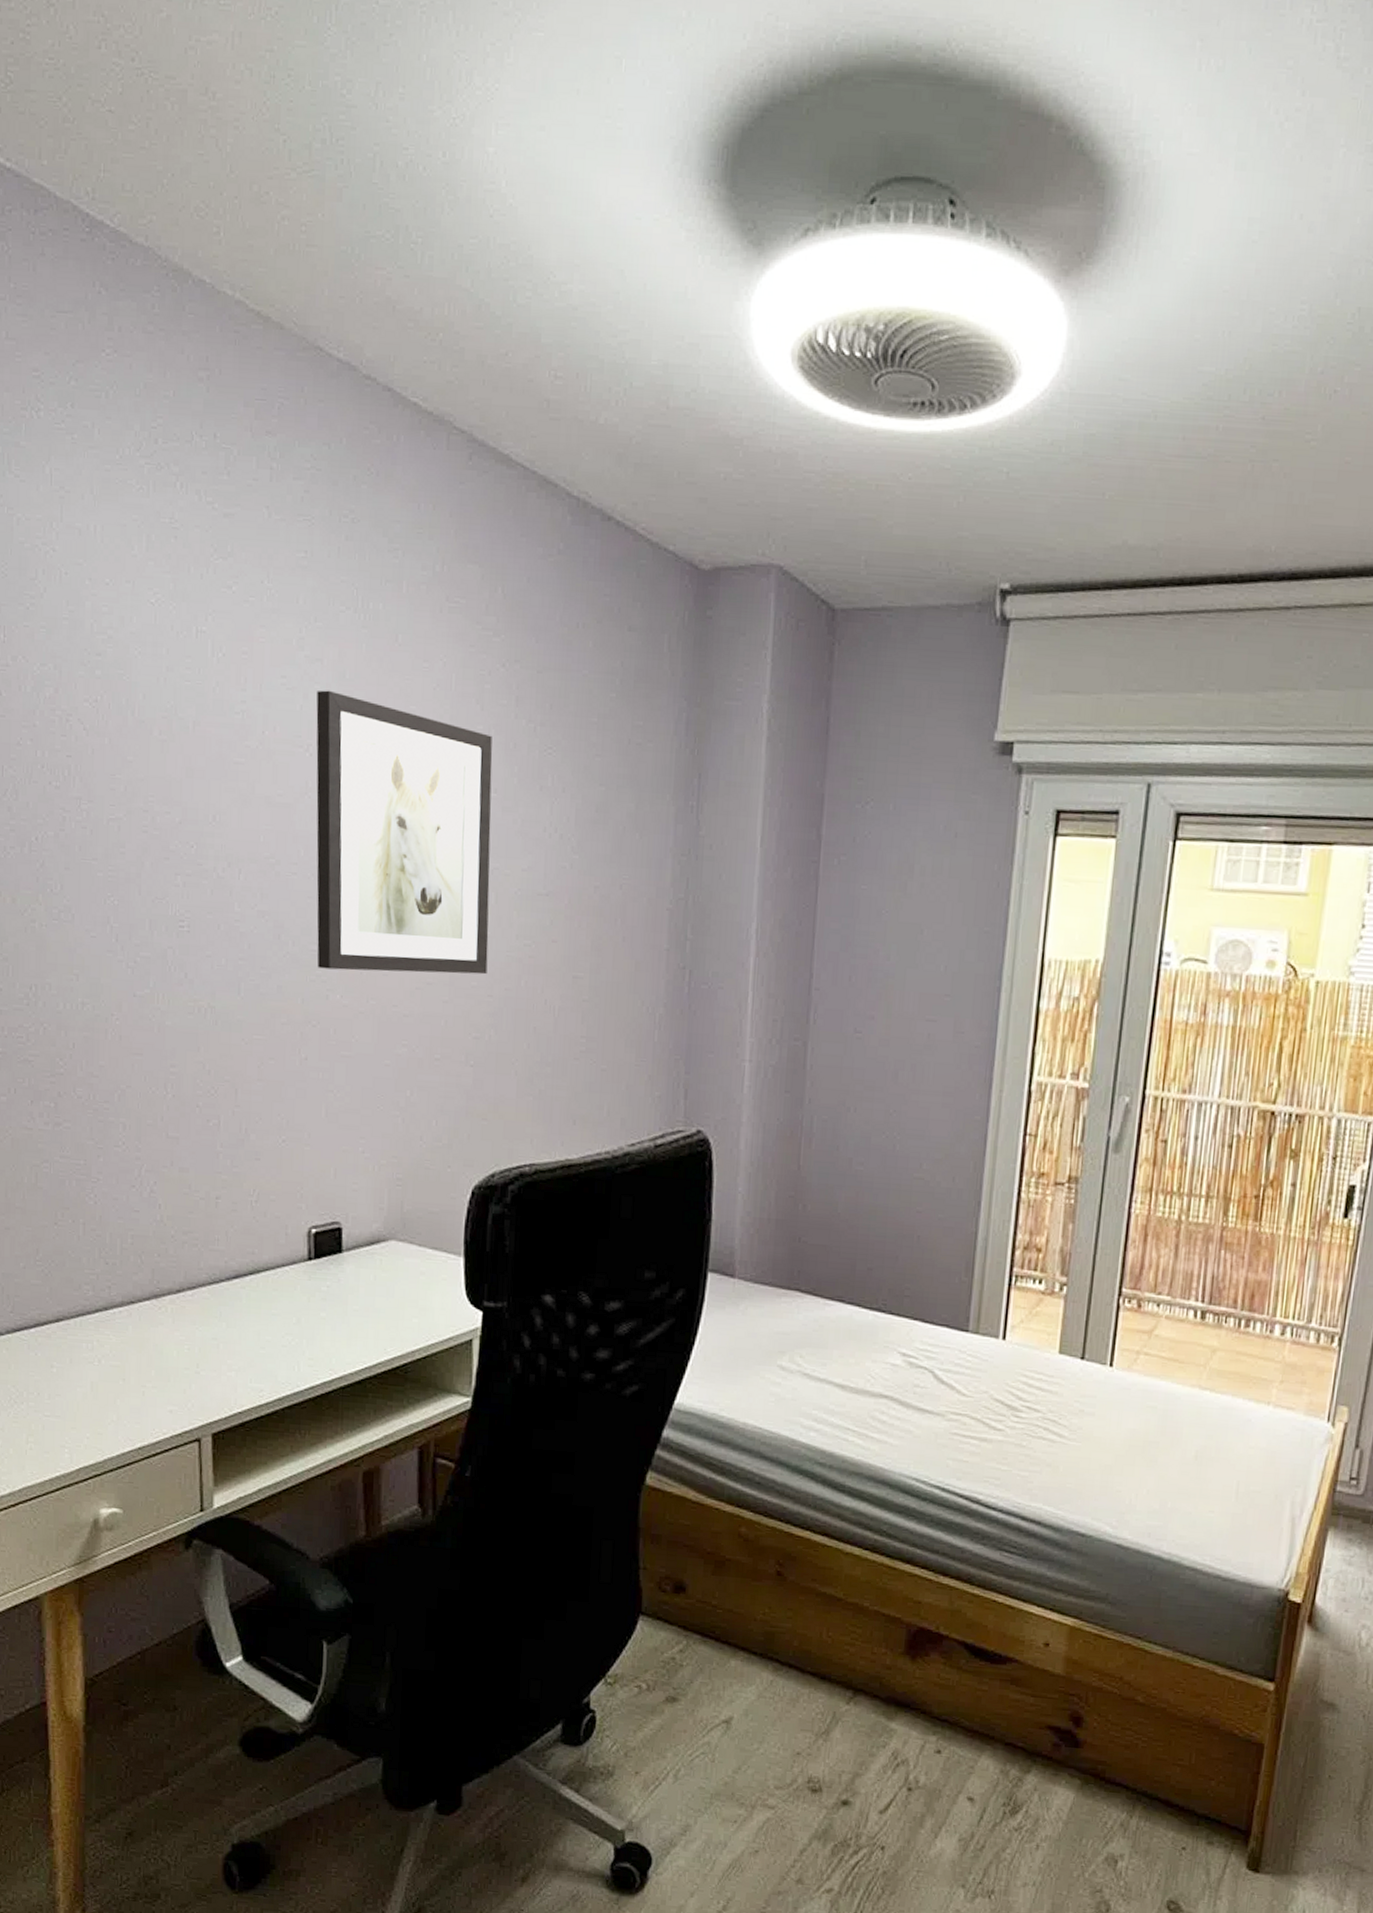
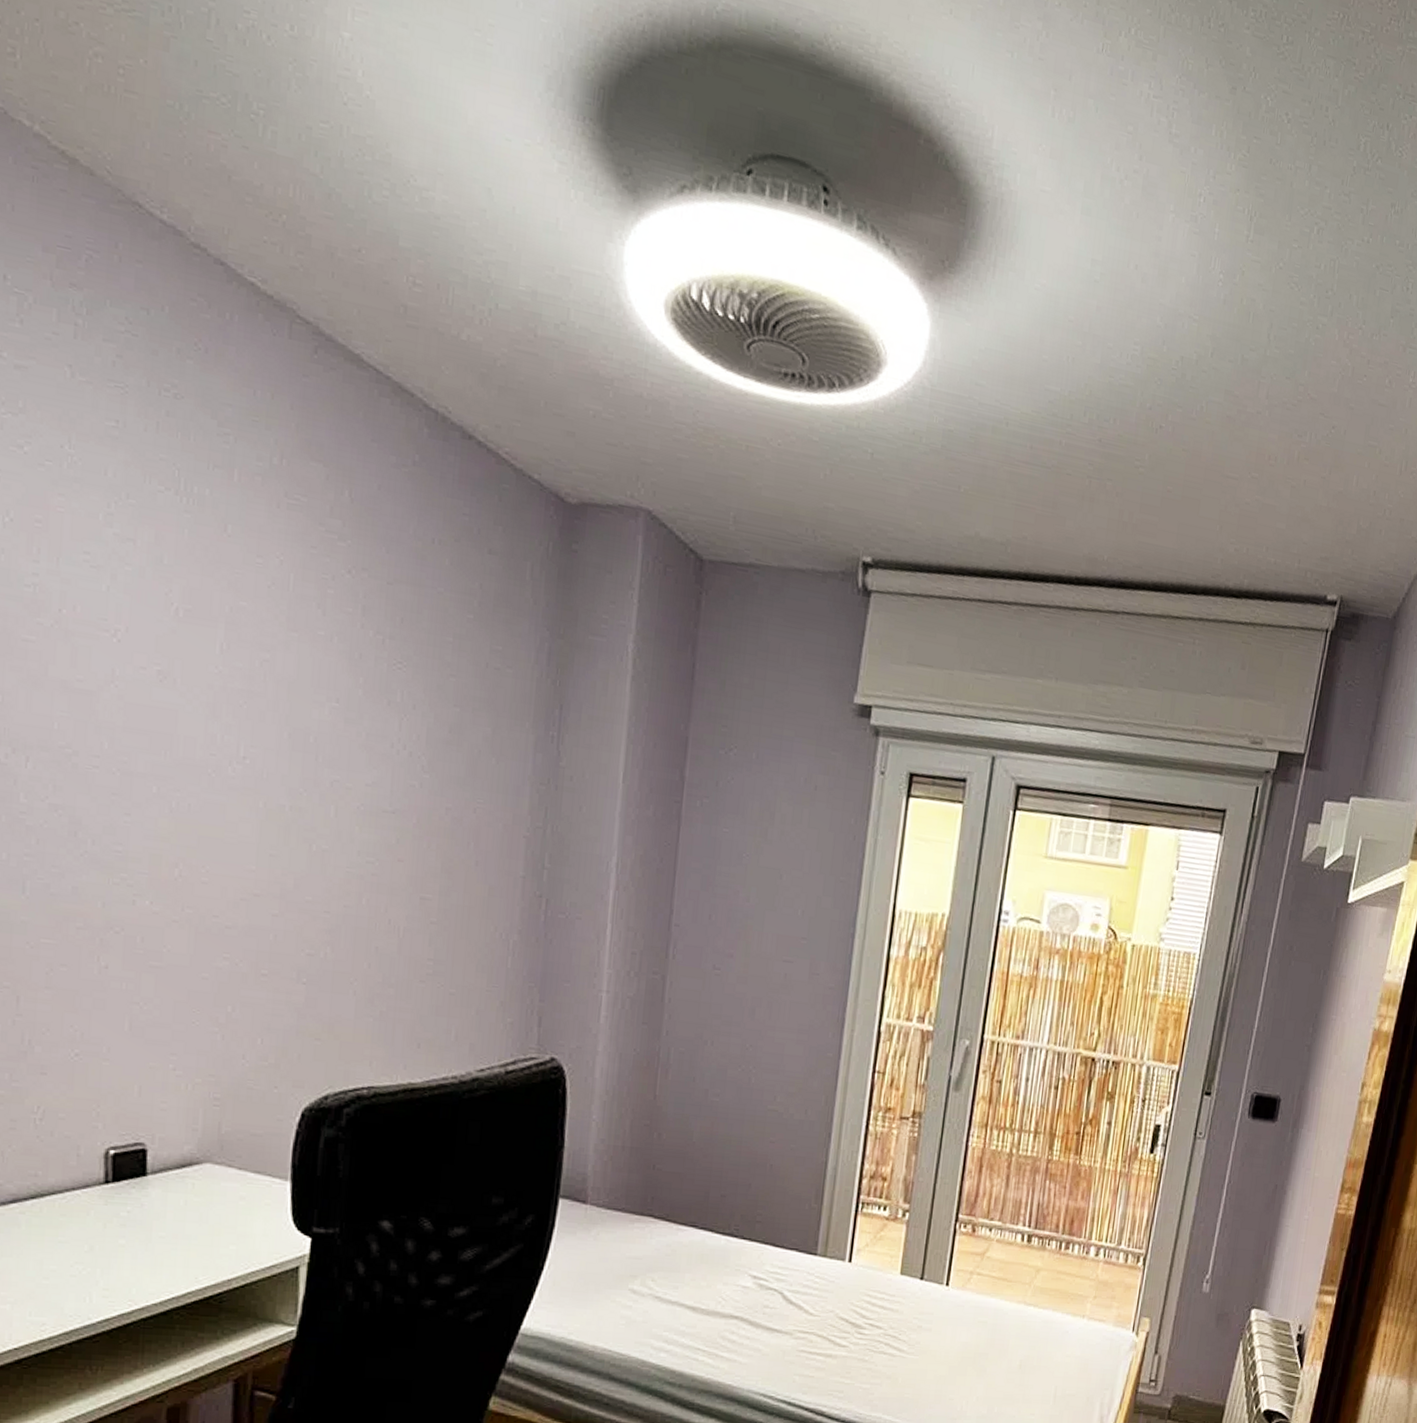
wall art: present [316,690,493,975] -> none [122,572,335,890]

